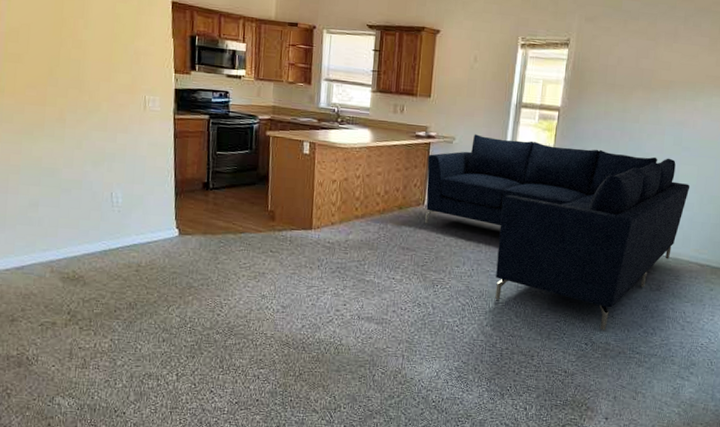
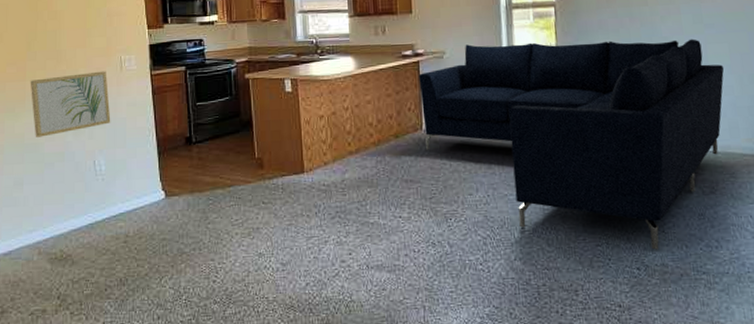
wall art: none [50,105,131,164] -> present [30,71,111,137]

